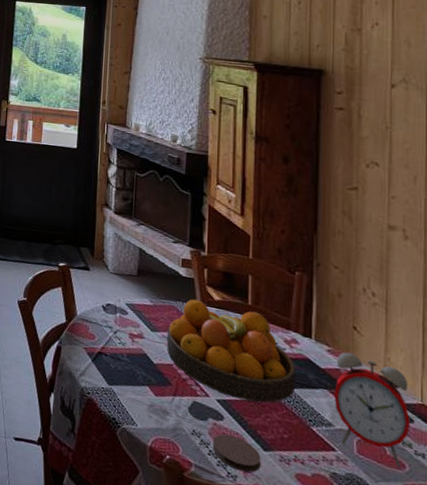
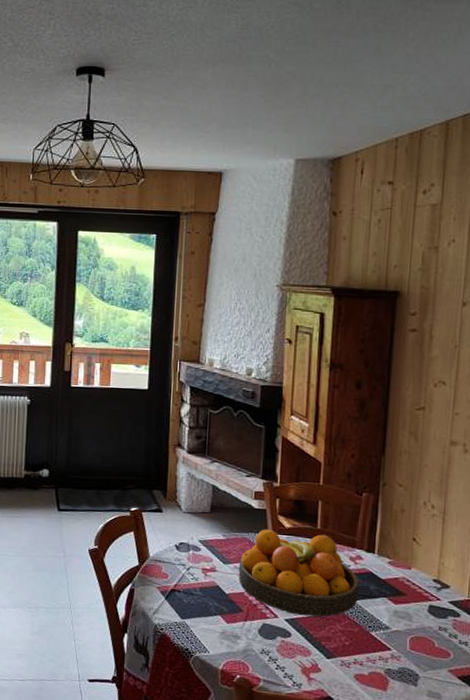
coaster: present [212,433,261,473] -> none [279,649,324,680]
alarm clock: present [334,352,410,467] -> none [392,562,458,656]

